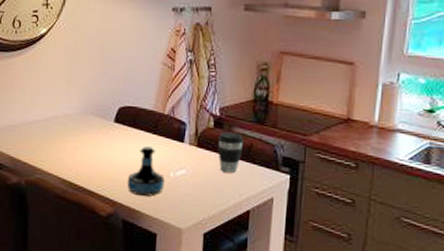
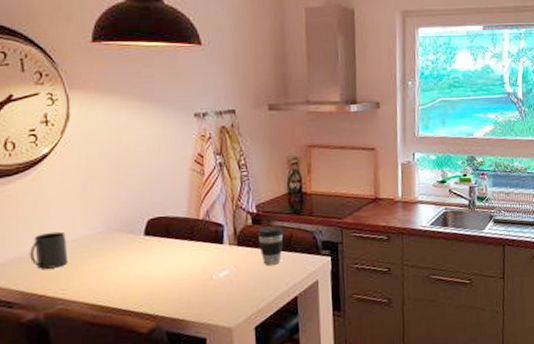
mug: none [20,106,50,140] -> present [30,231,69,269]
tequila bottle: present [128,146,165,196] -> none [167,254,208,305]

